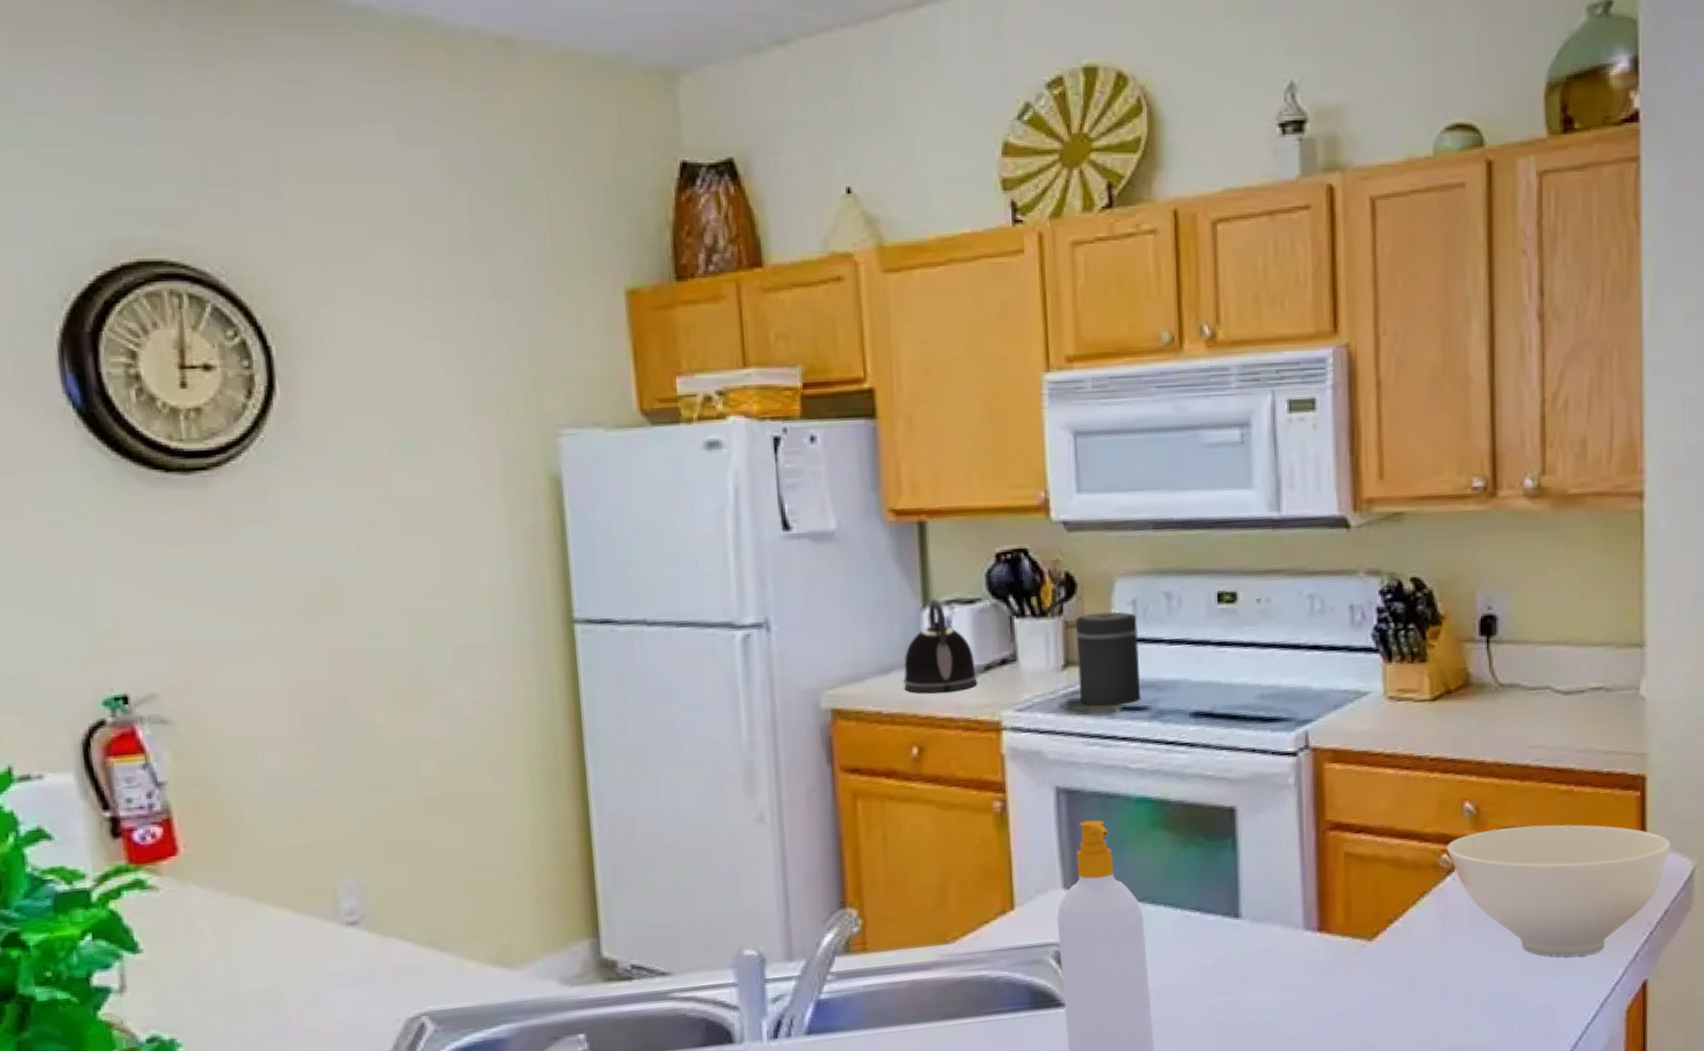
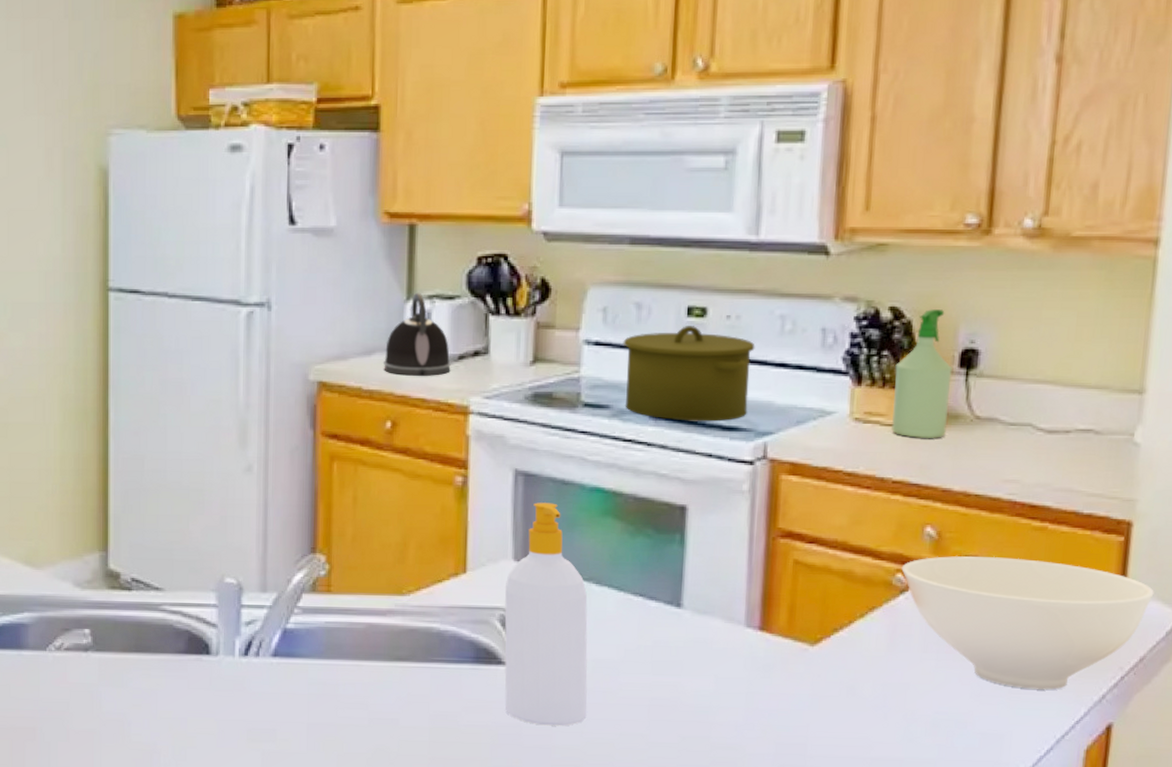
cylinder: present [1076,611,1140,706] -> none [544,316,606,402]
cooking pot: none [1155,613,1288,717] -> present [623,326,755,422]
spray bottle: none [1422,577,1474,712] -> present [892,309,952,439]

